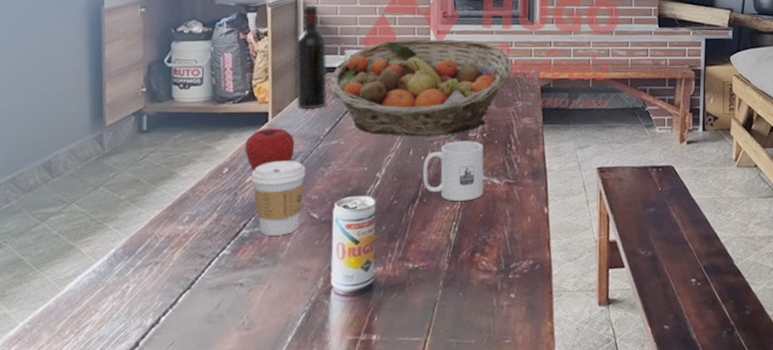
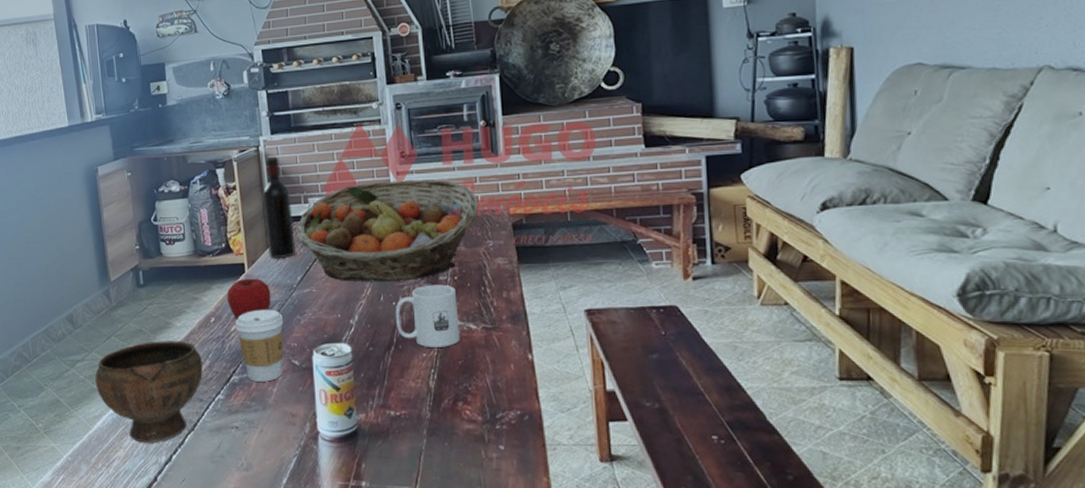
bowl: none [72,192,210,304] -> present [95,341,203,443]

